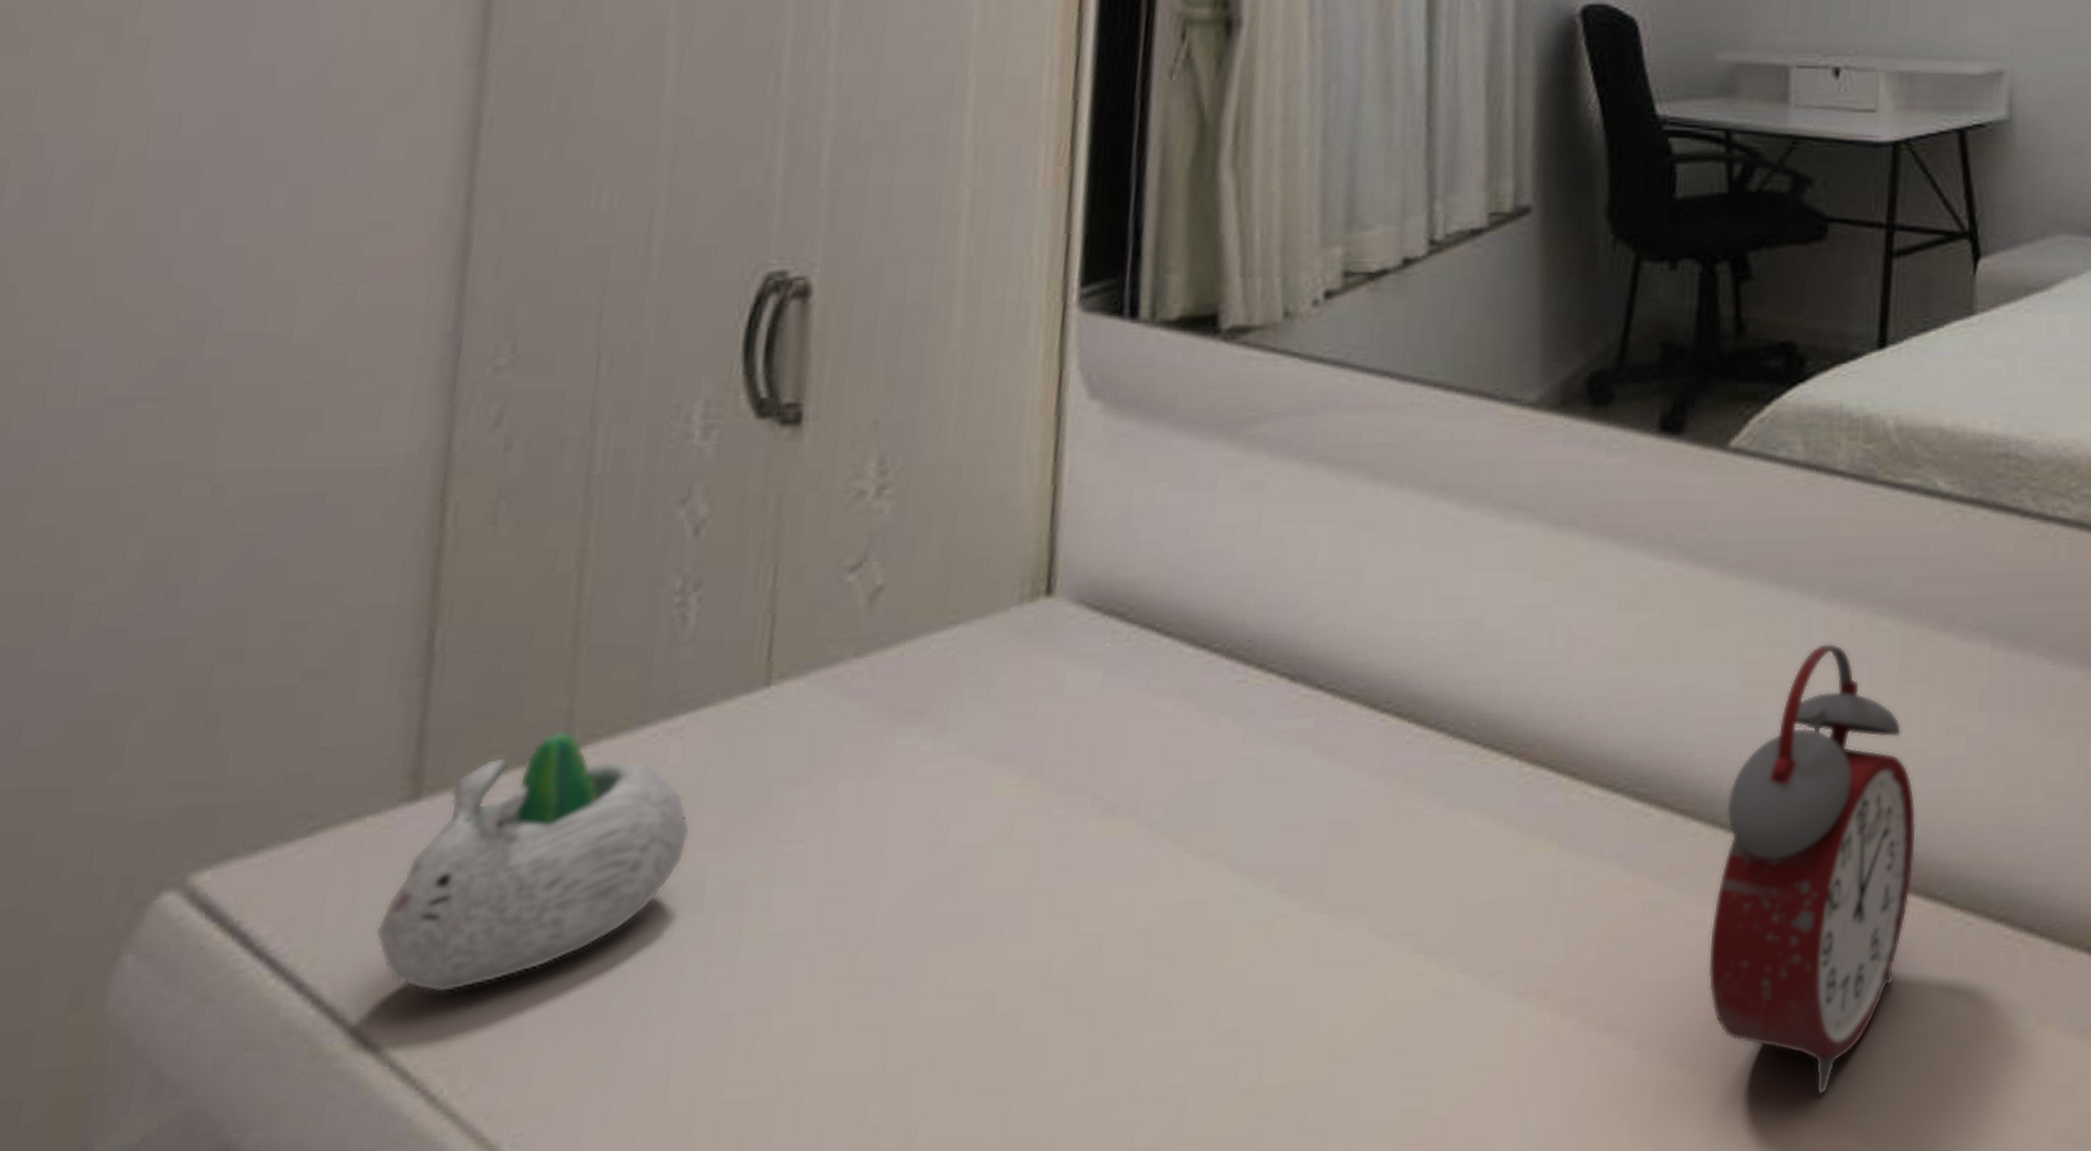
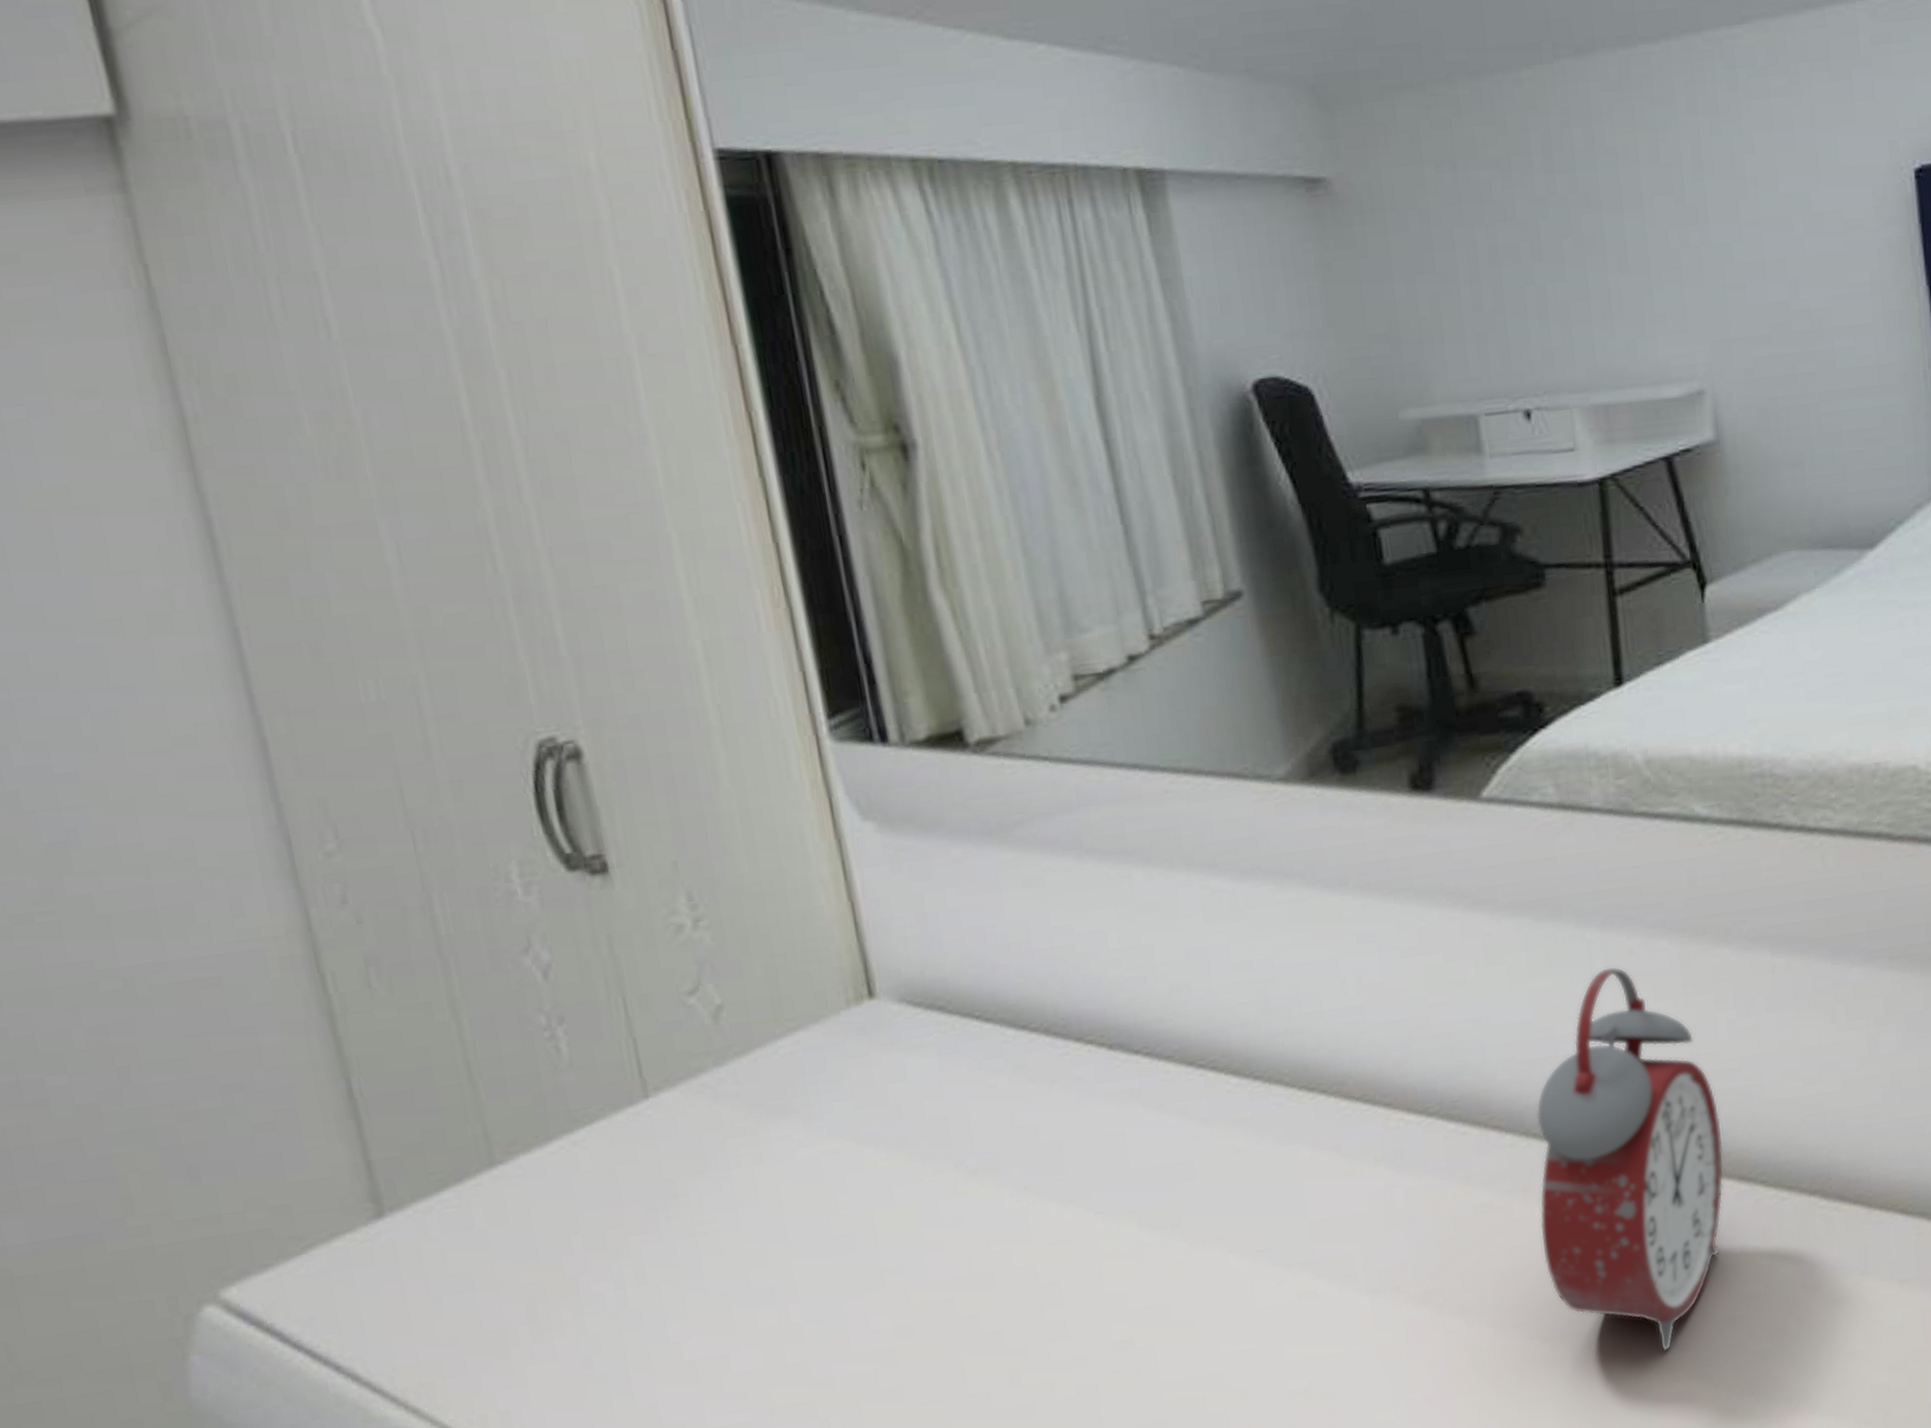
succulent planter: present [375,730,691,994] -> none [383,1151,618,1365]

